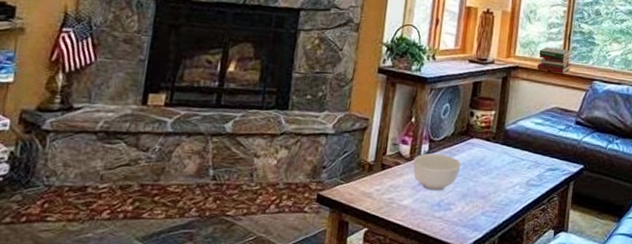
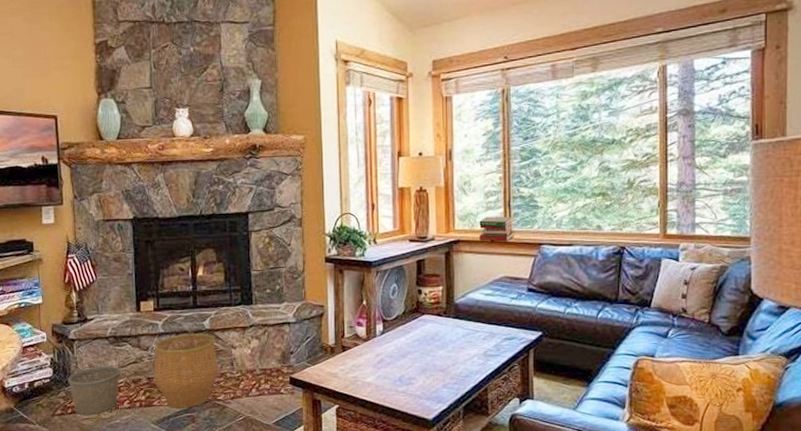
basket: none [28,165,107,226] -> present [67,365,121,416]
basket: none [148,136,237,224] -> present [154,333,219,408]
bowl: present [413,153,462,191] -> none [370,333,417,367]

